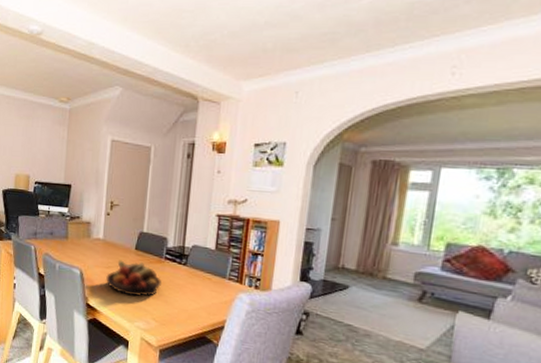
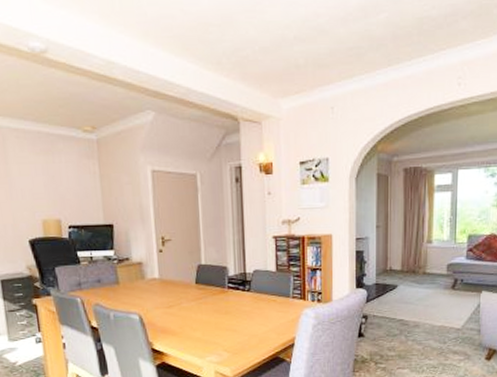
fruit bowl: present [106,259,163,297] -> none [169,296,229,332]

